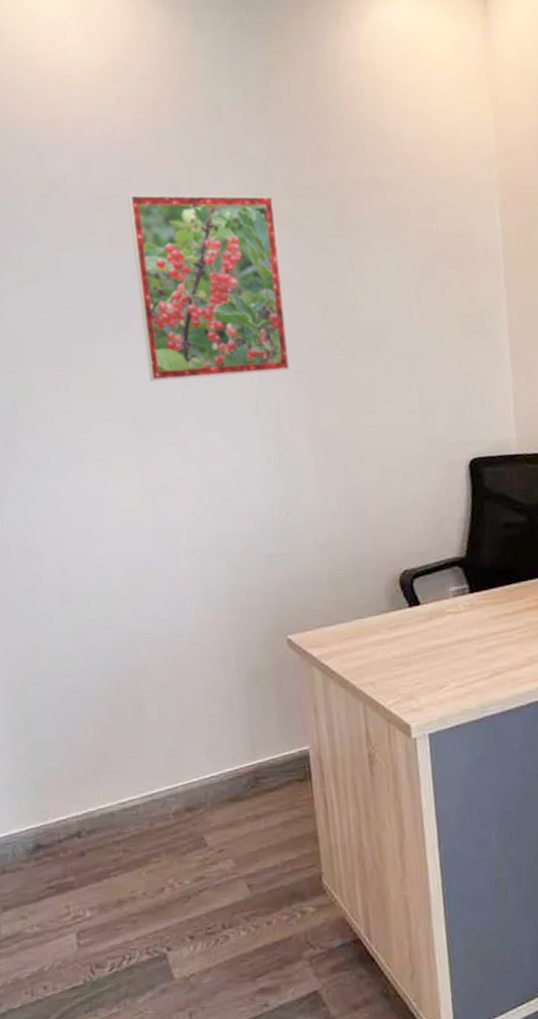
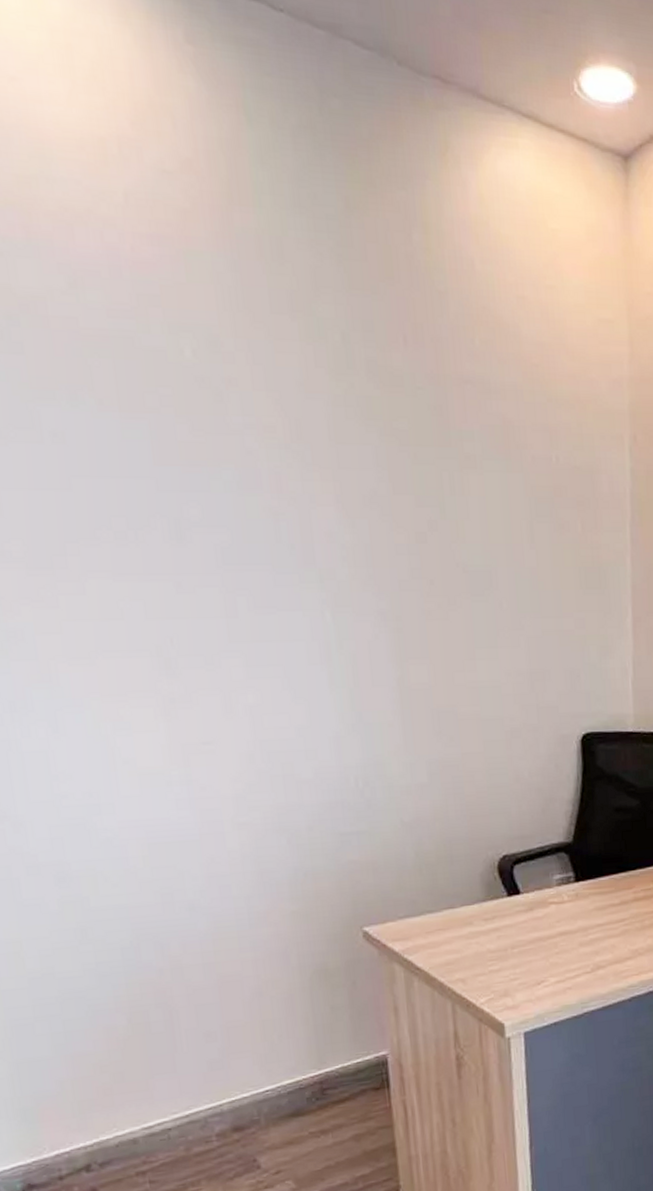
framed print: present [127,194,290,382] -> none [144,340,372,609]

